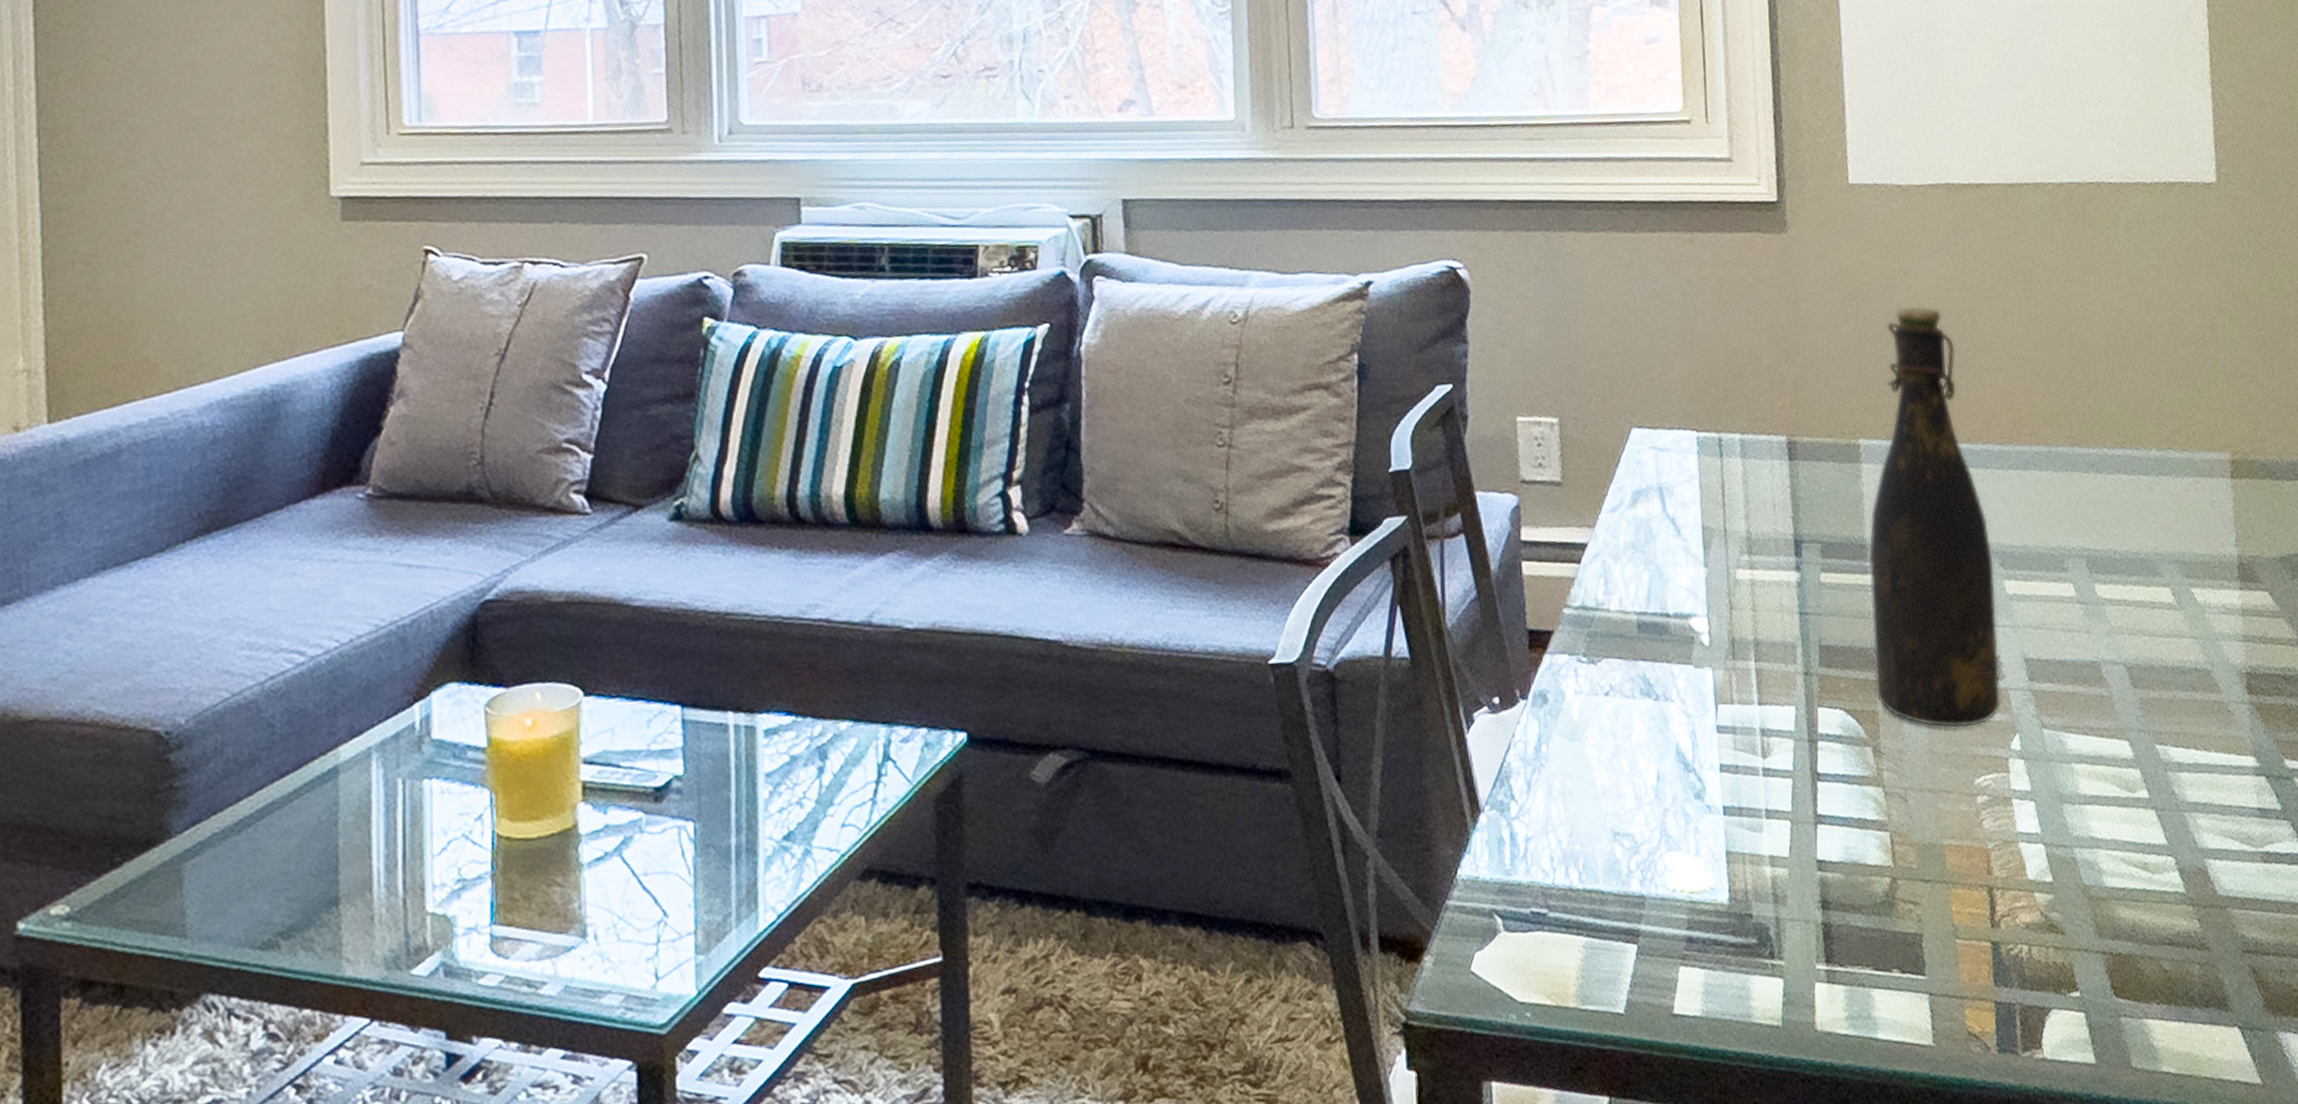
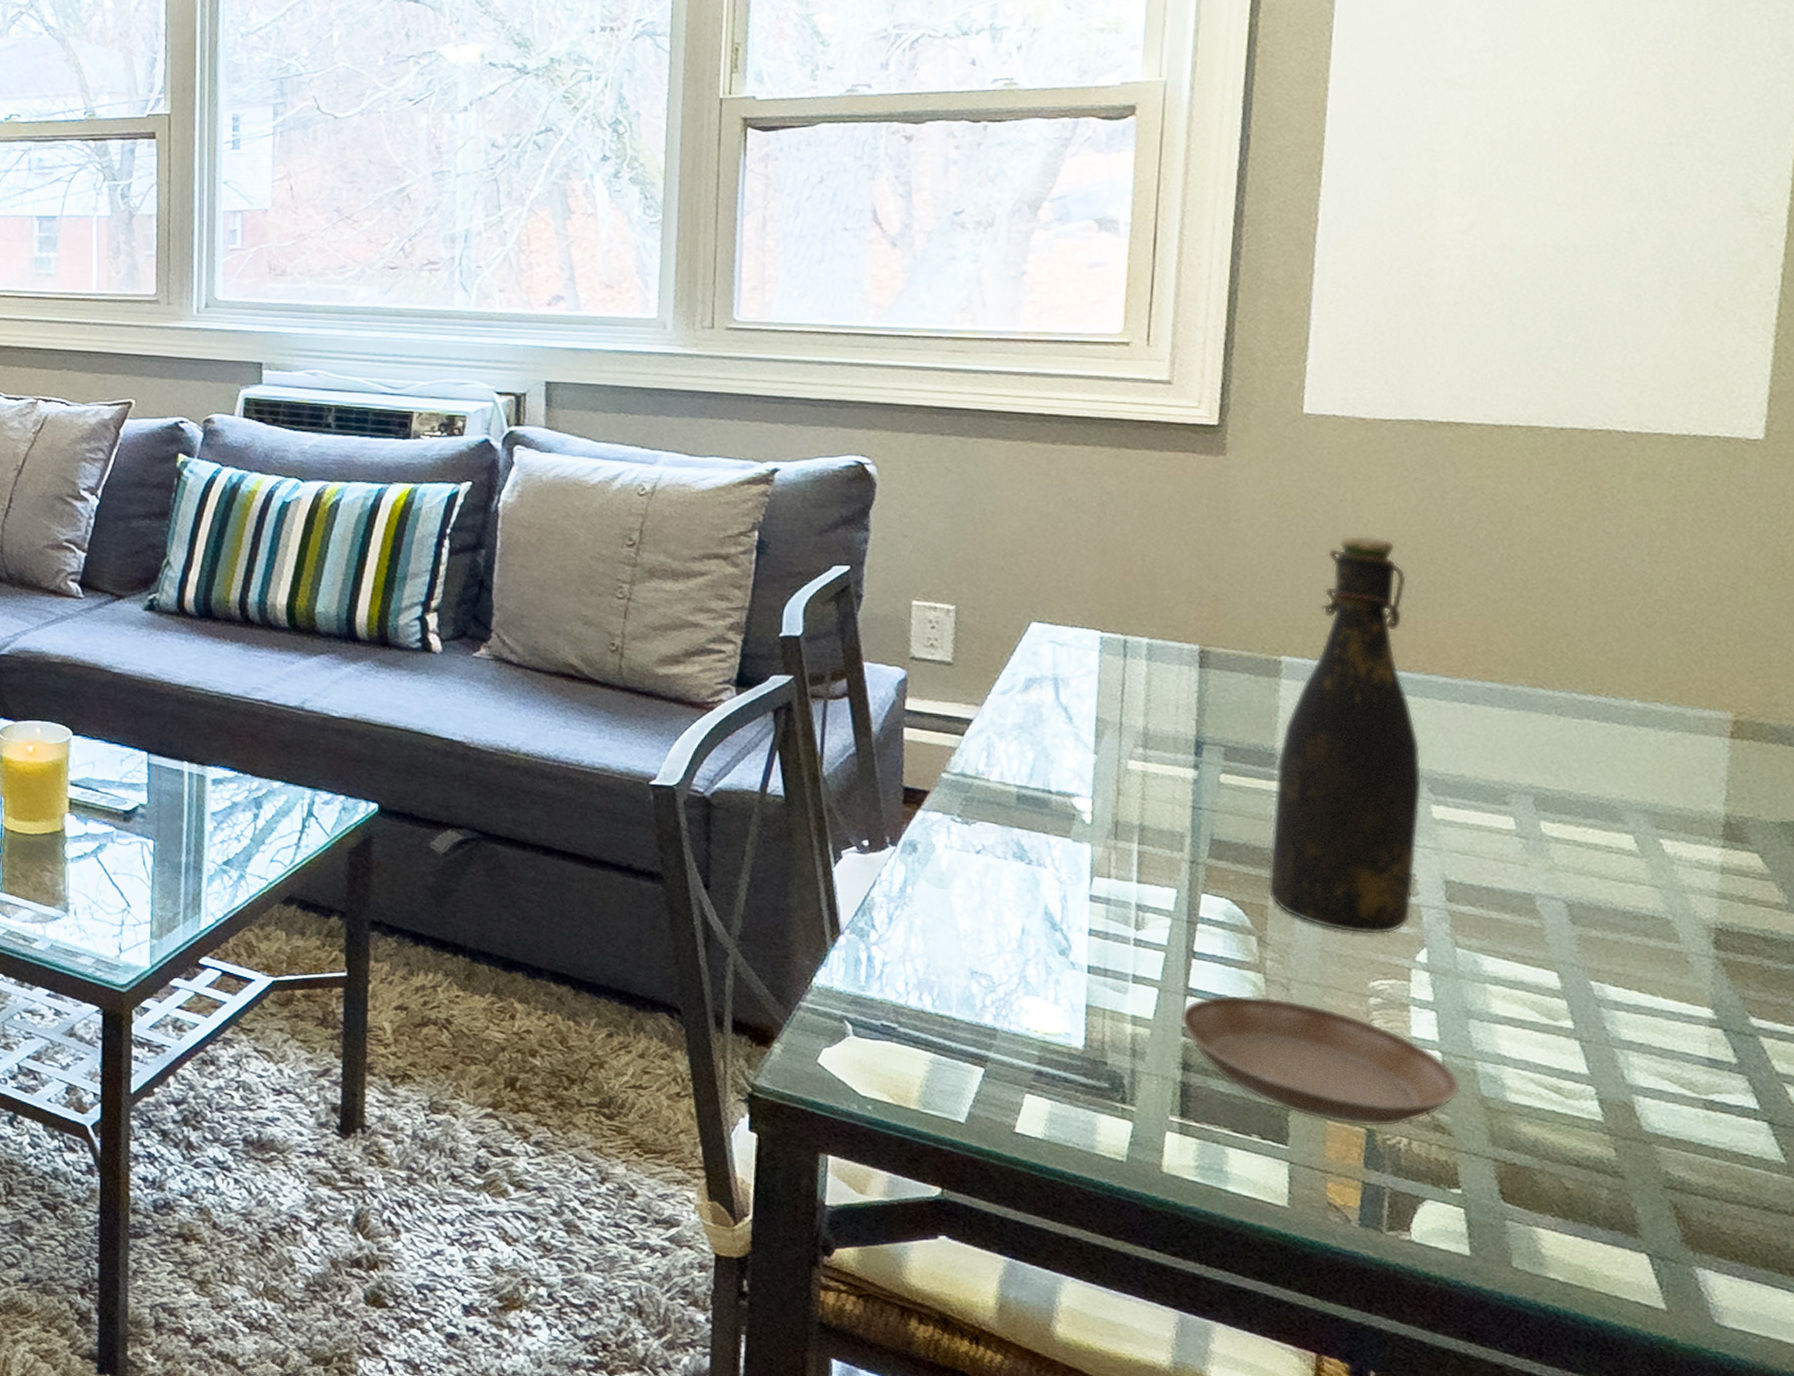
saucer: none [1812,811,2065,941] -> present [1178,995,1461,1127]

